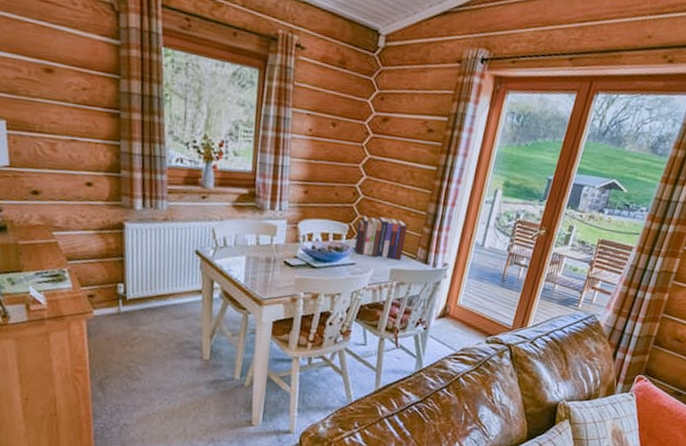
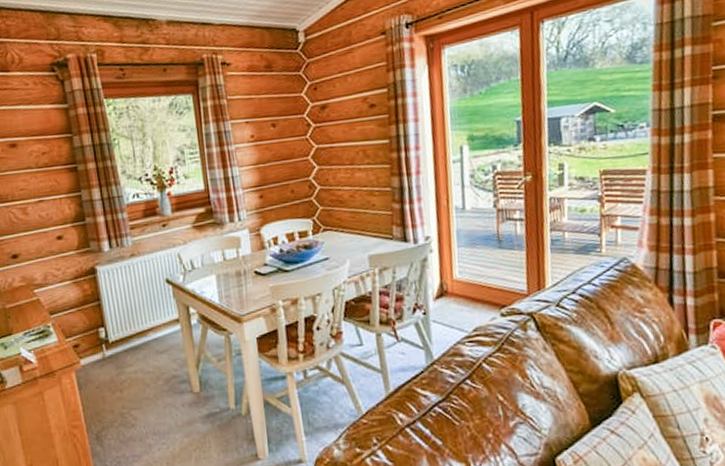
books: present [354,215,408,260] -> none [321,201,377,248]

